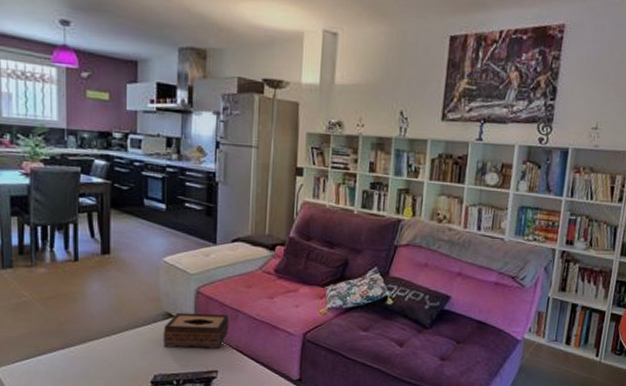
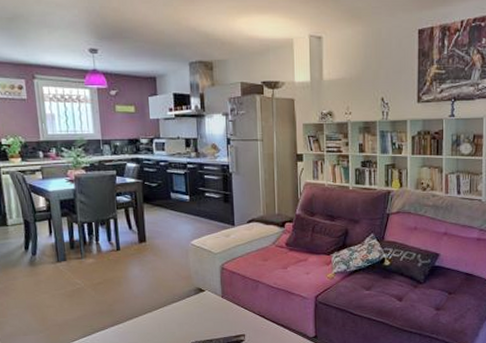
tissue box: present [162,312,230,349] -> none [195,285,252,318]

